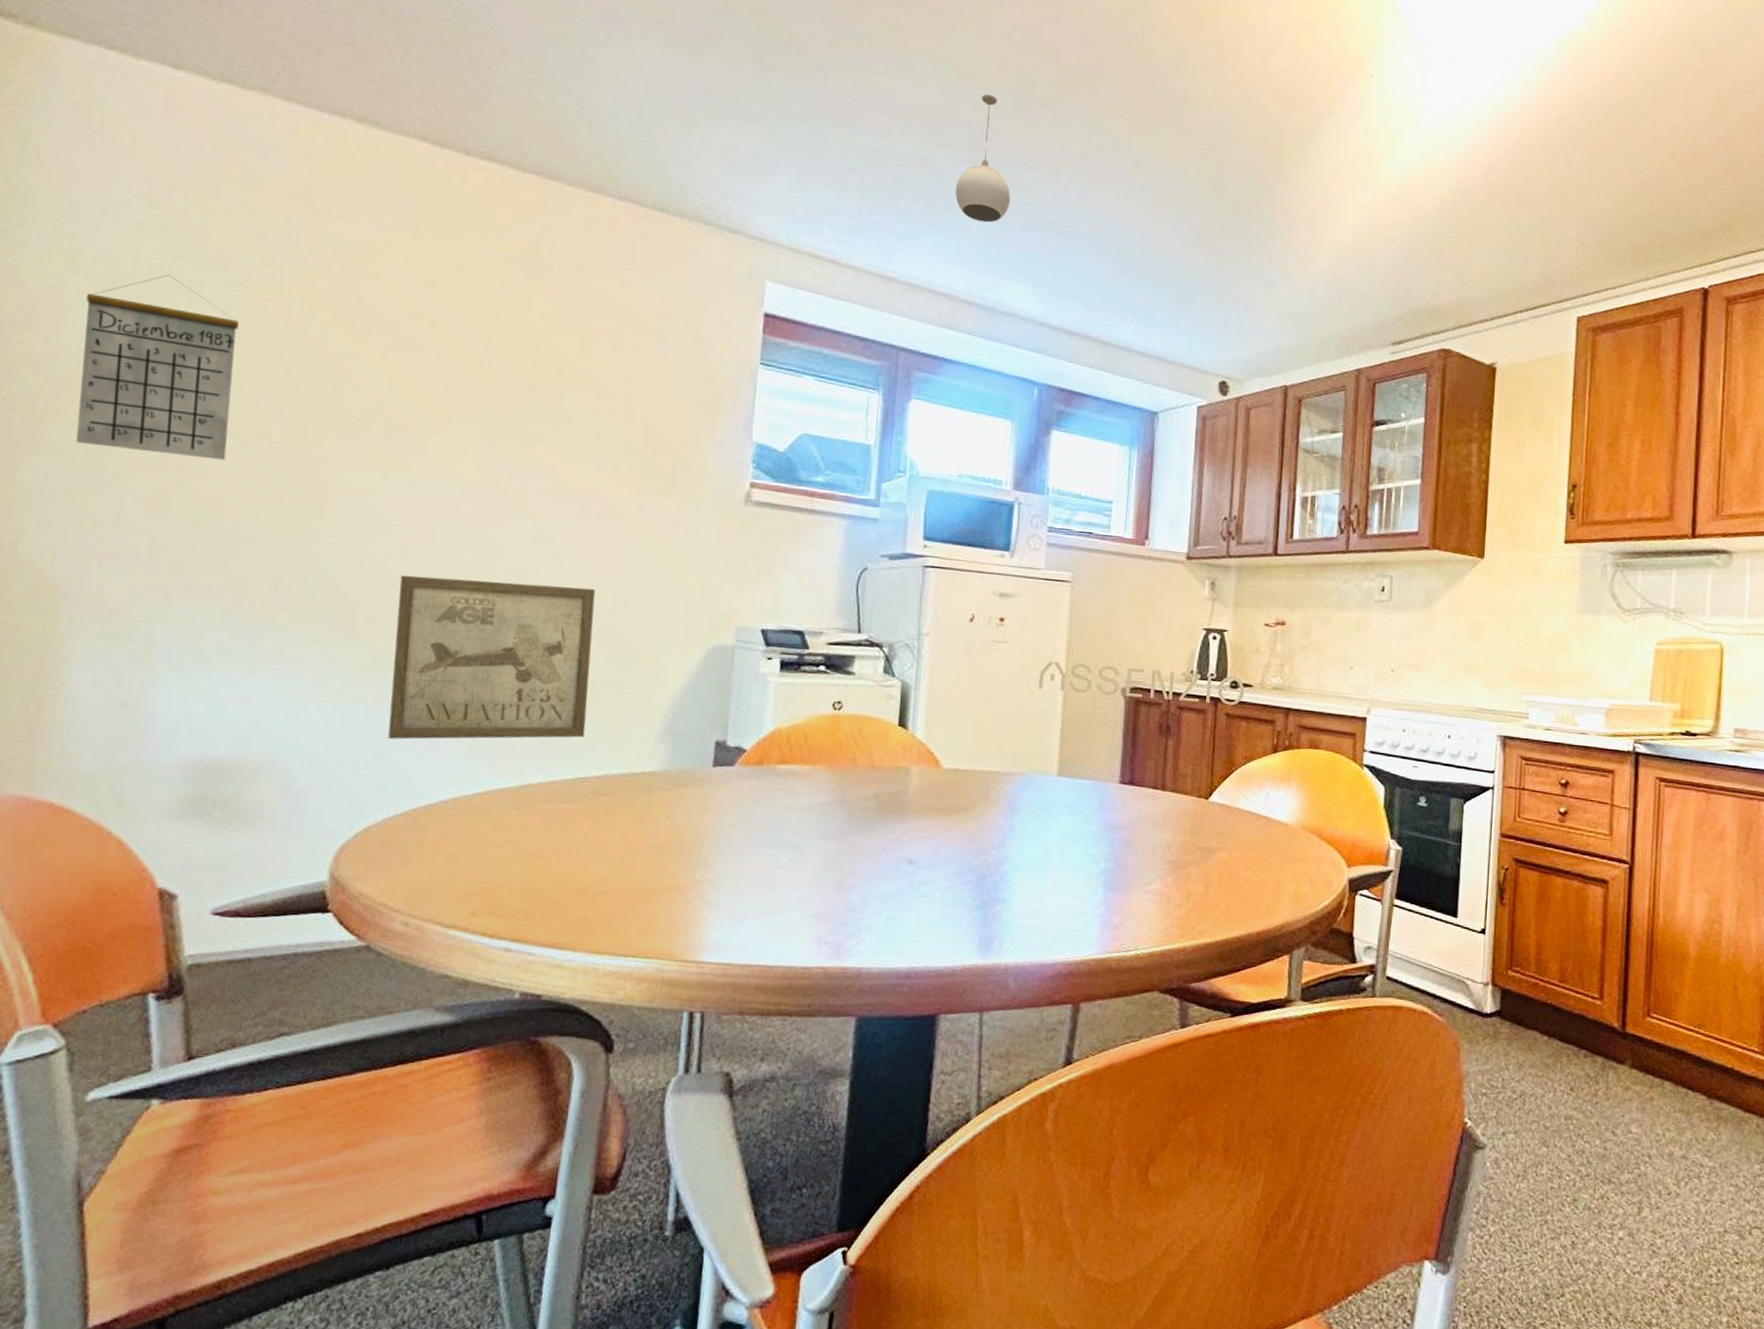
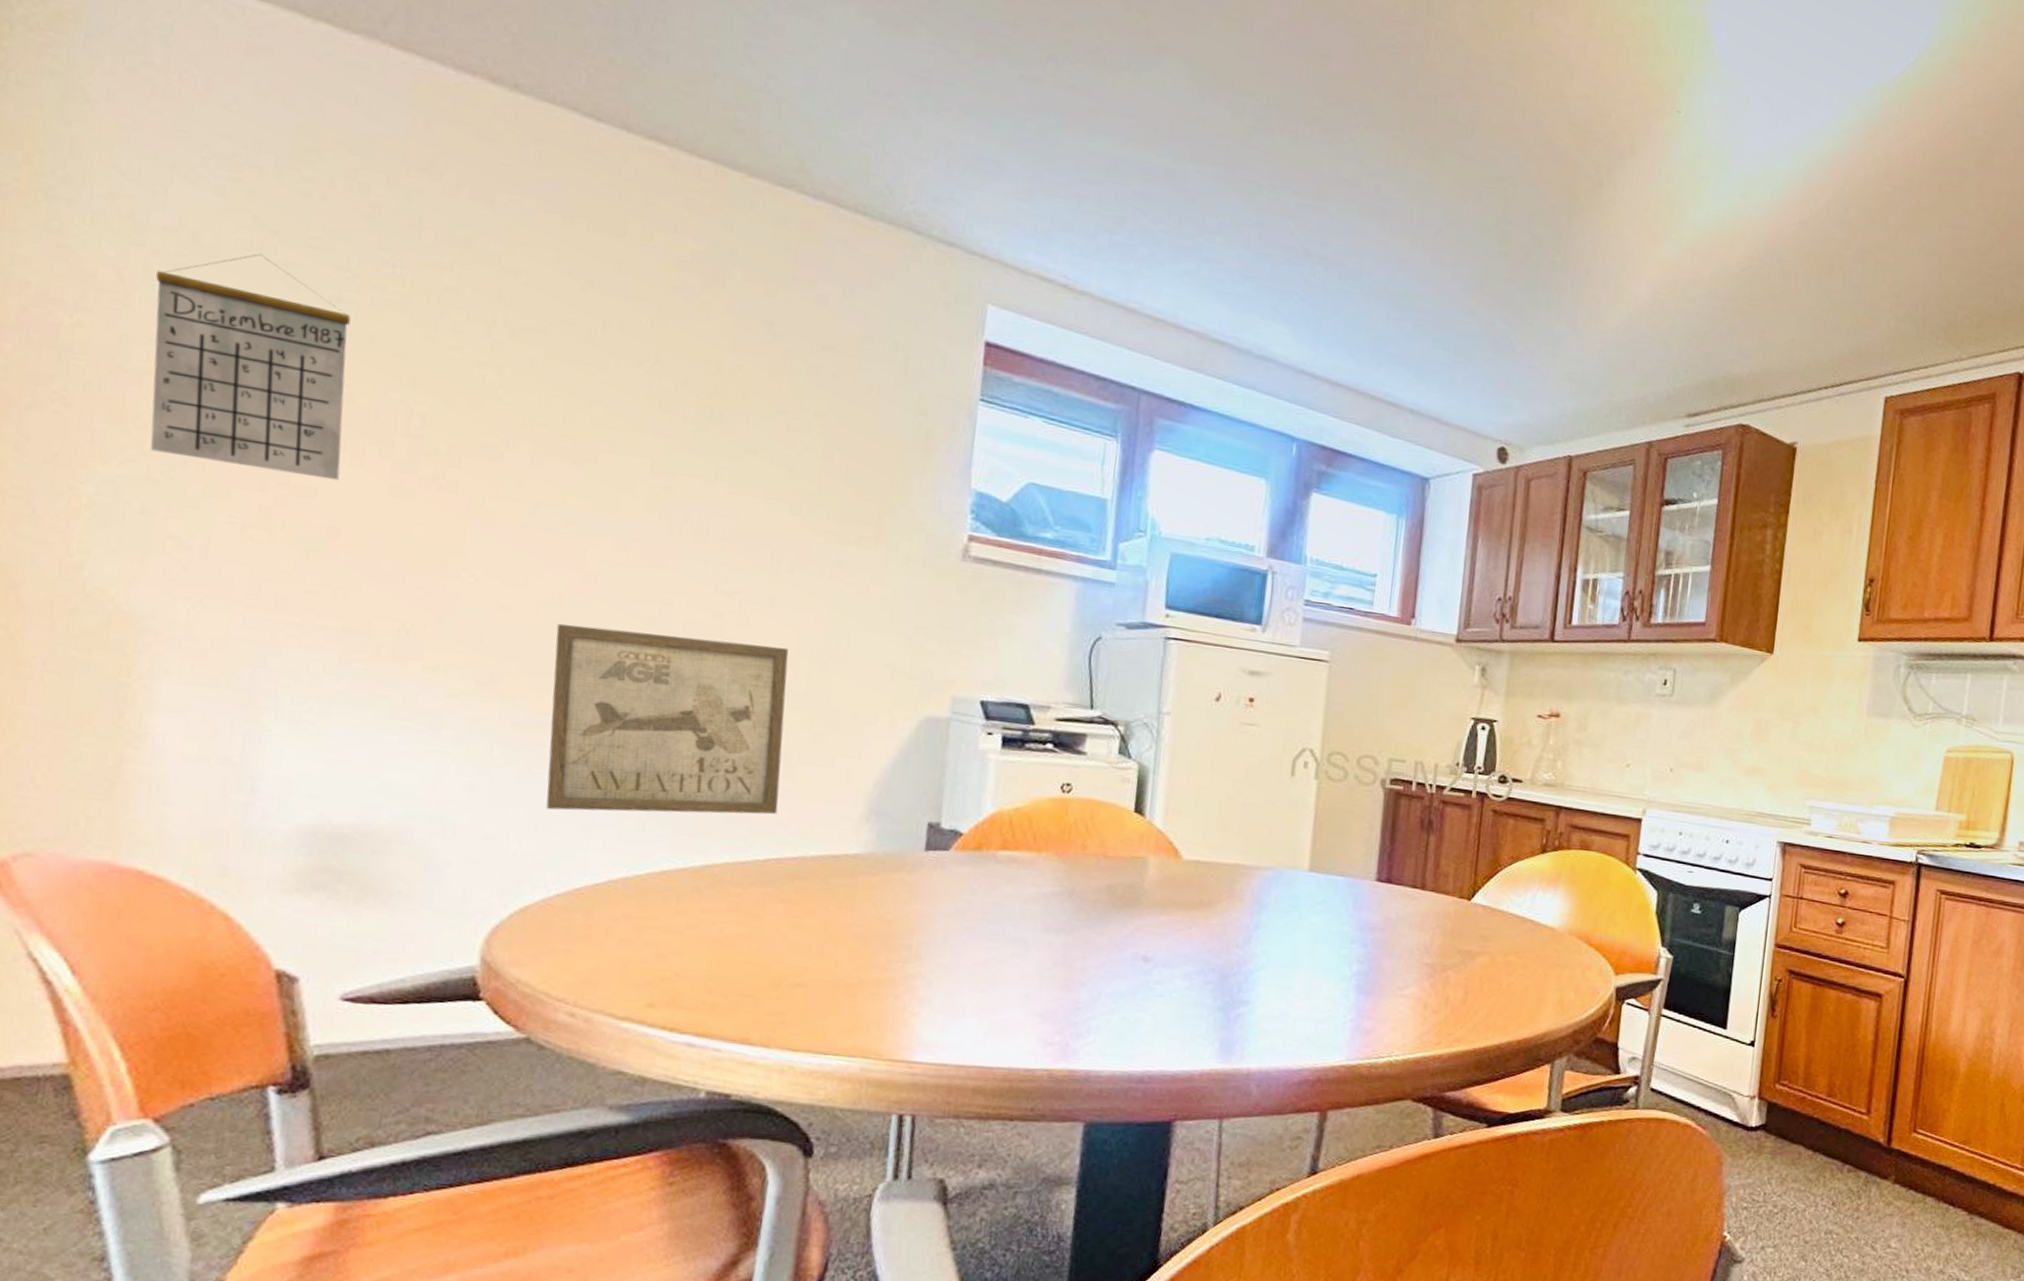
pendant light: present [955,93,1011,223] -> none [1207,101,1271,253]

